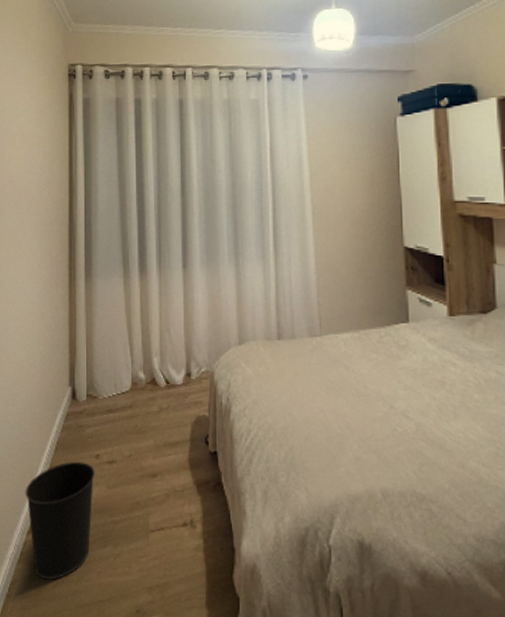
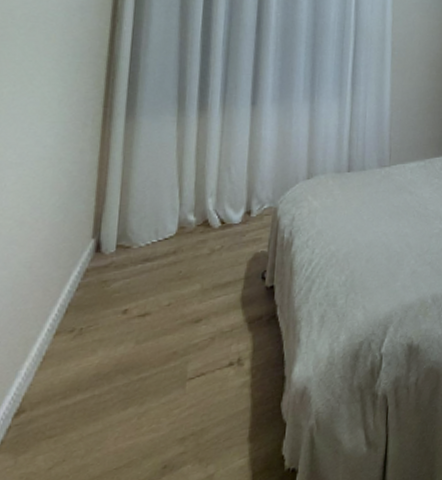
wastebasket: present [25,461,95,580] -> none [14,320,121,465]

